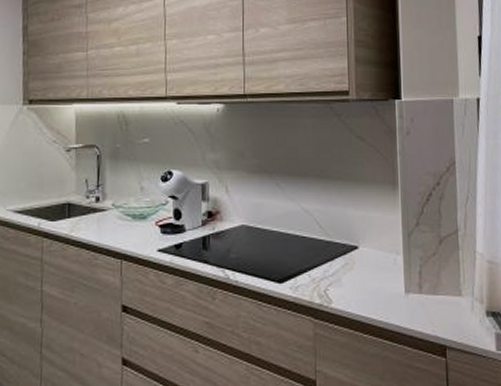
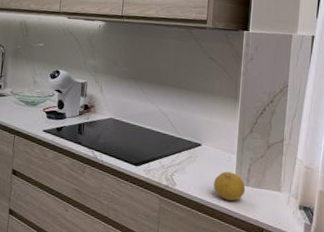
fruit: none [378,278,419,316] -> present [213,171,246,201]

